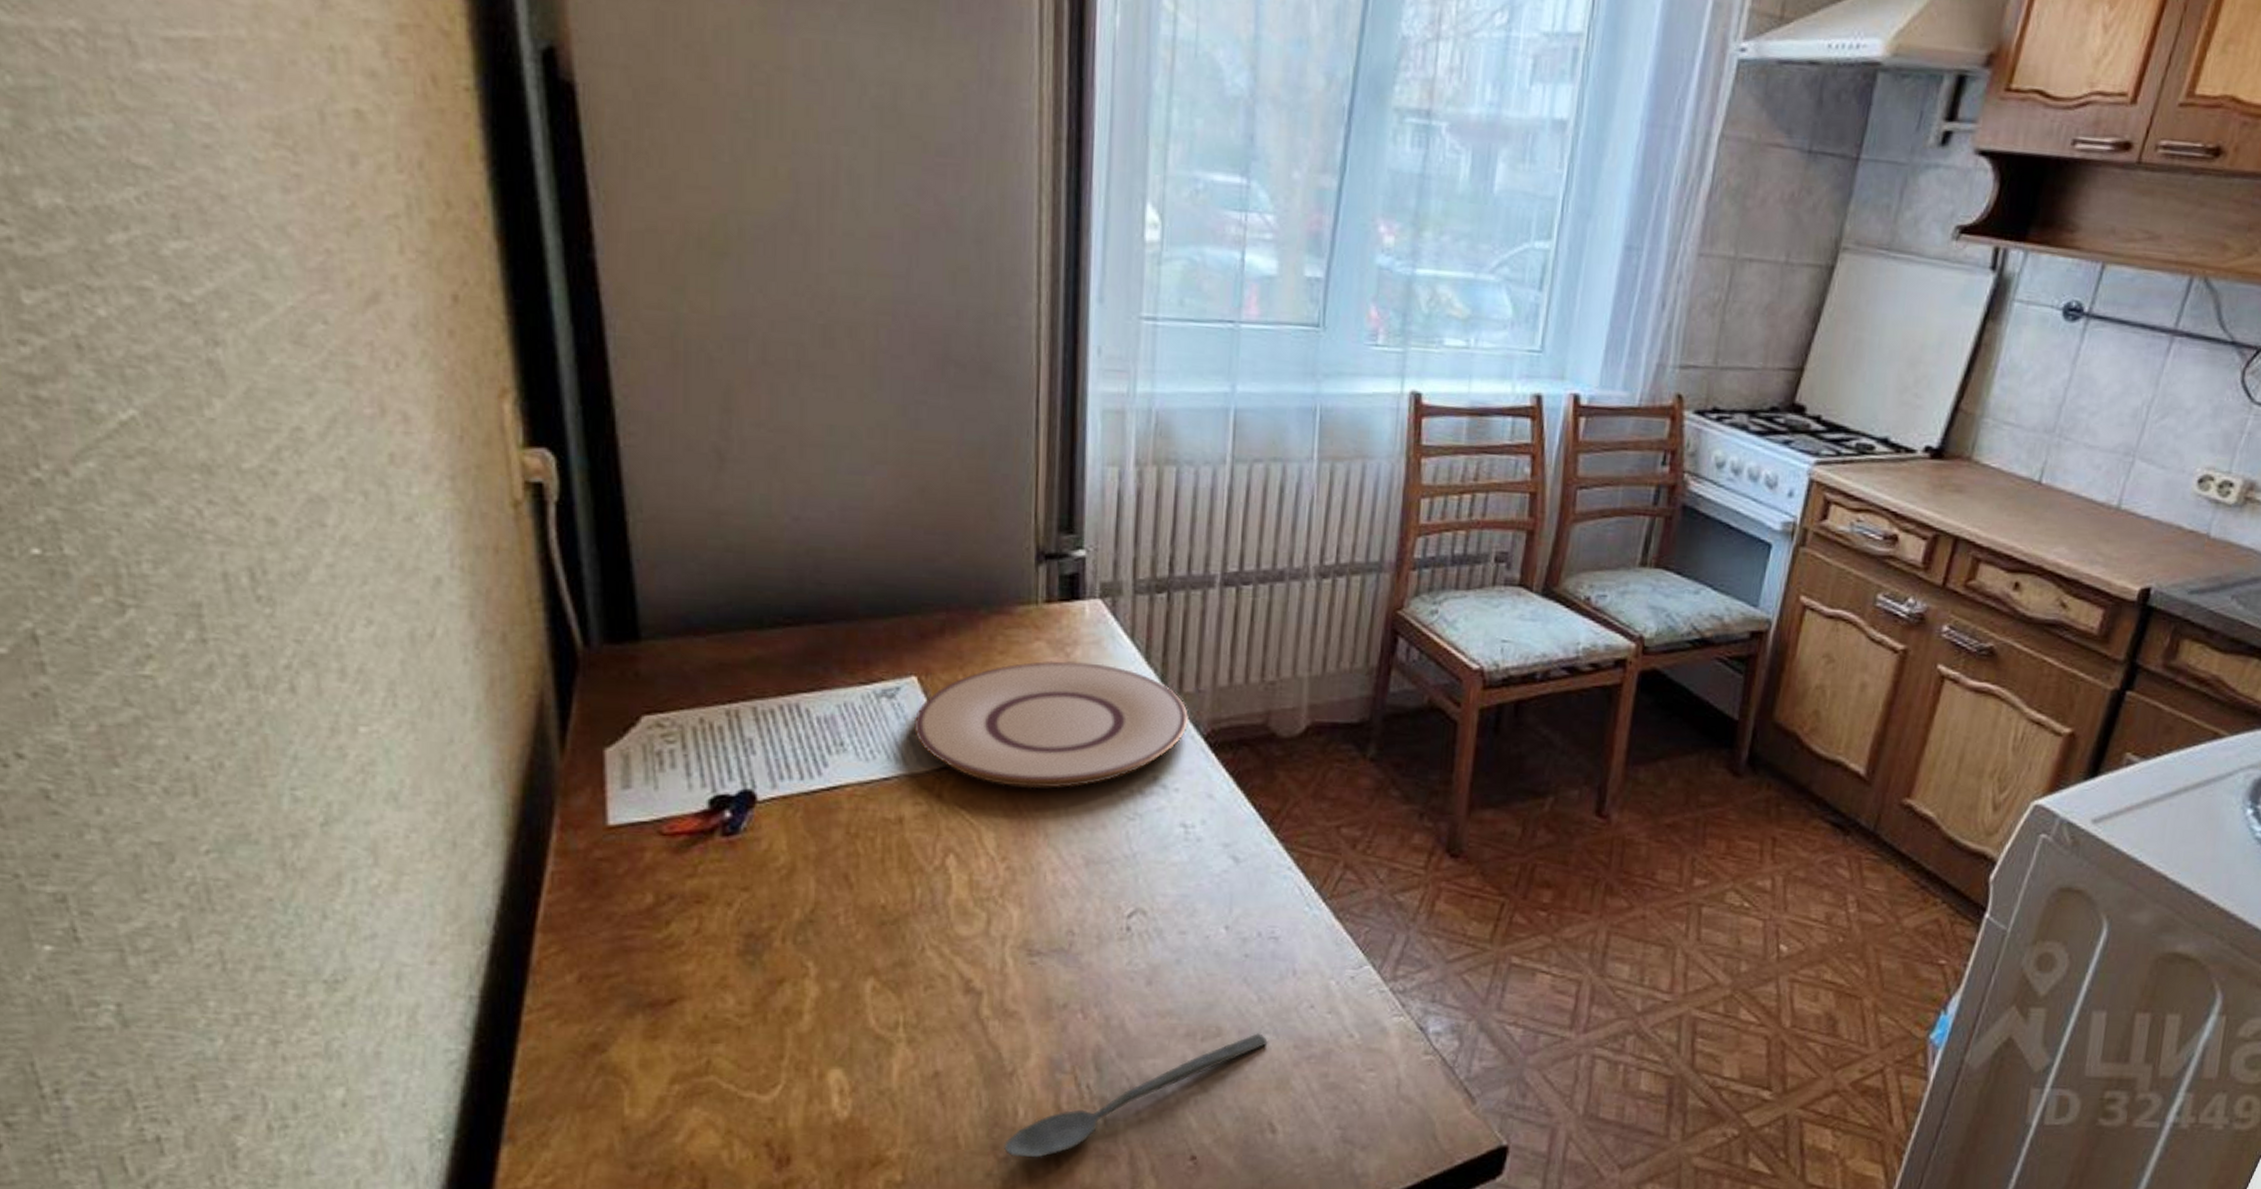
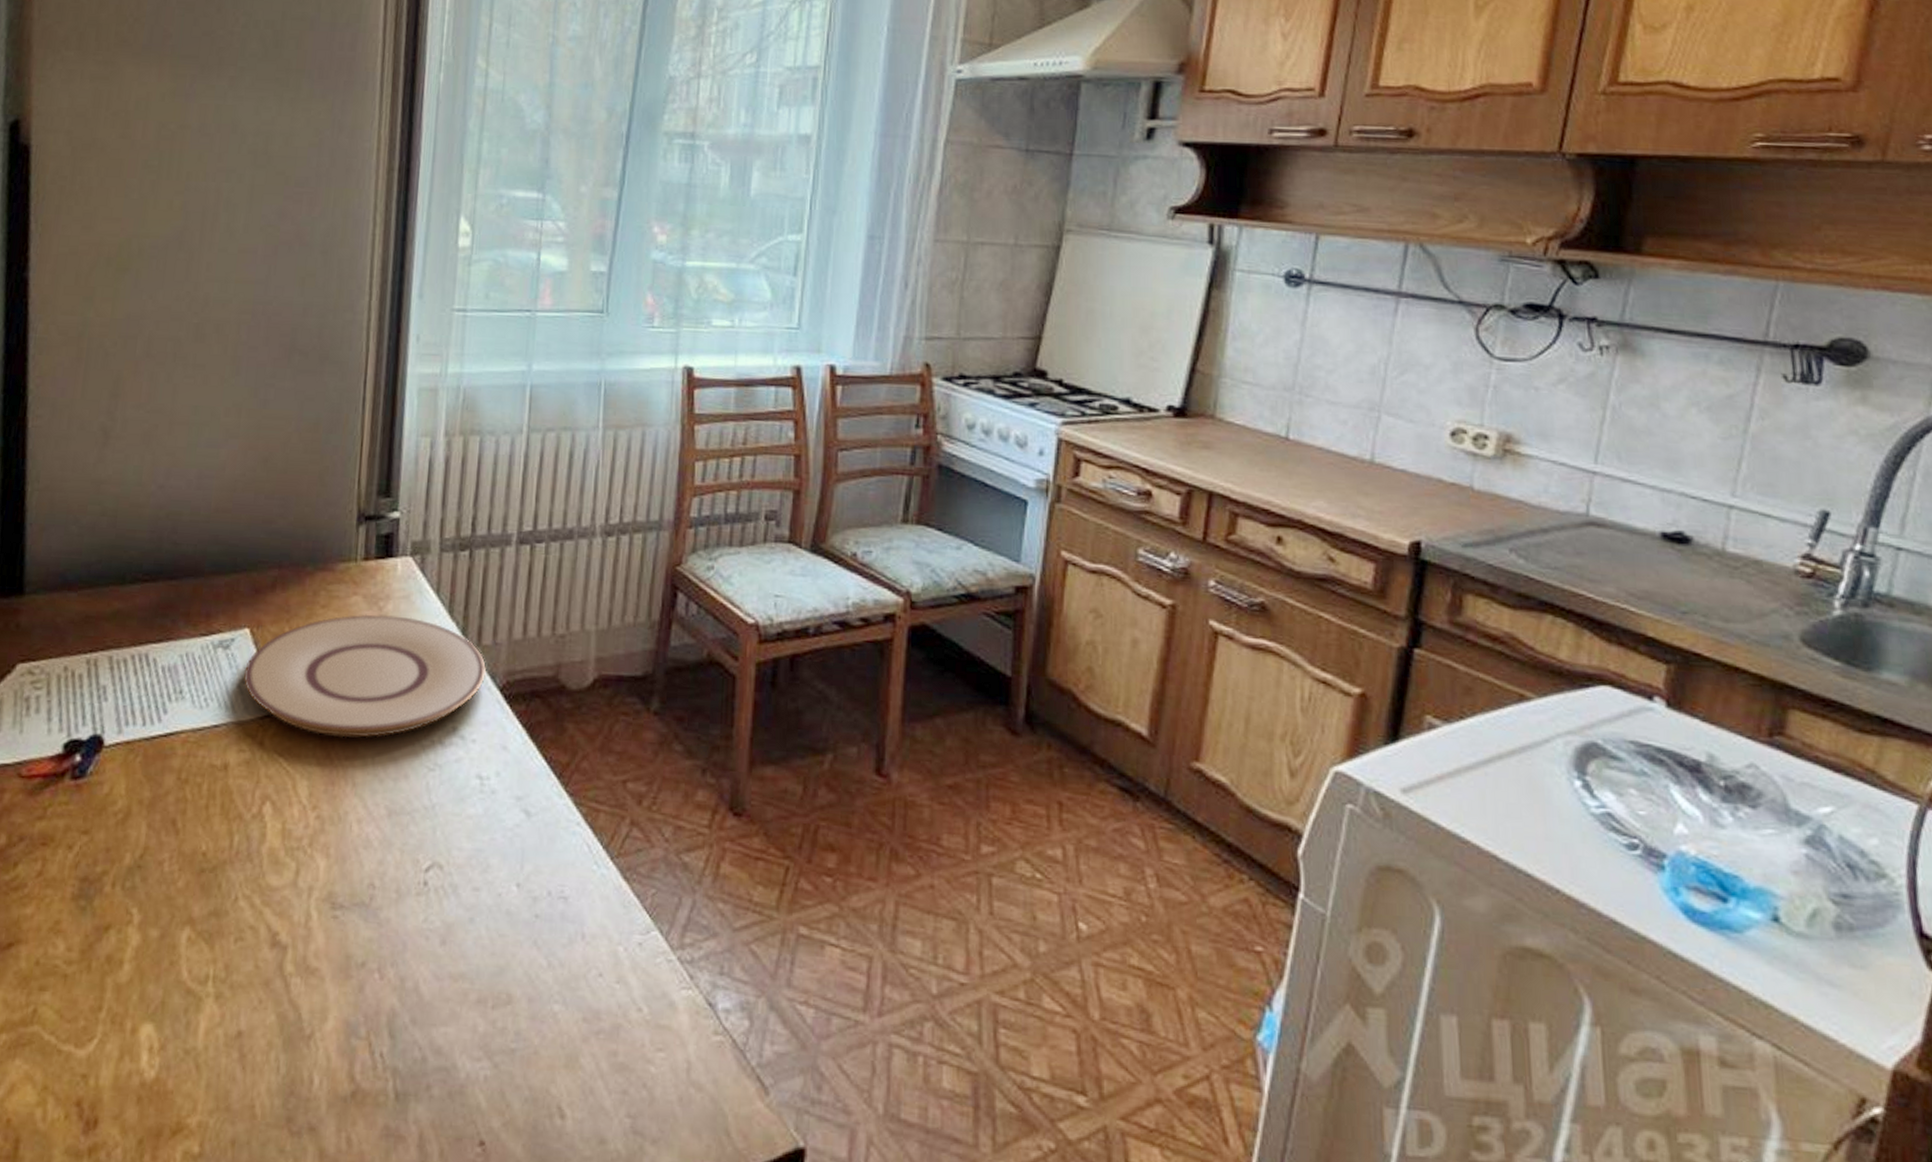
spoon: present [1004,1033,1268,1158] -> none [298,1002,557,1135]

